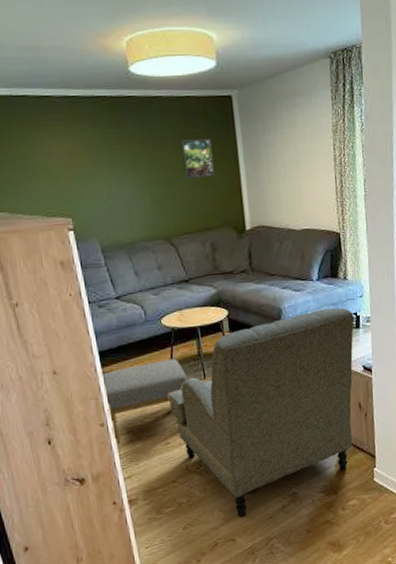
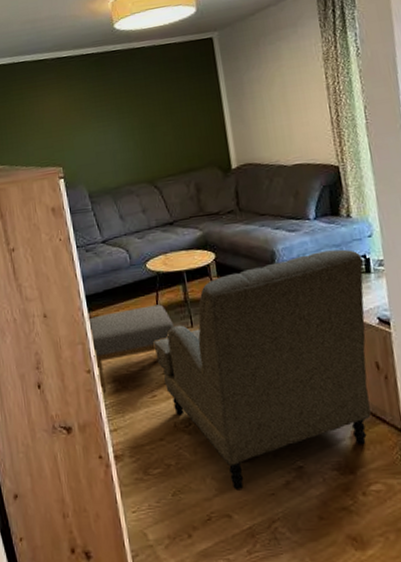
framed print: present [181,138,215,178] -> none [163,81,198,122]

